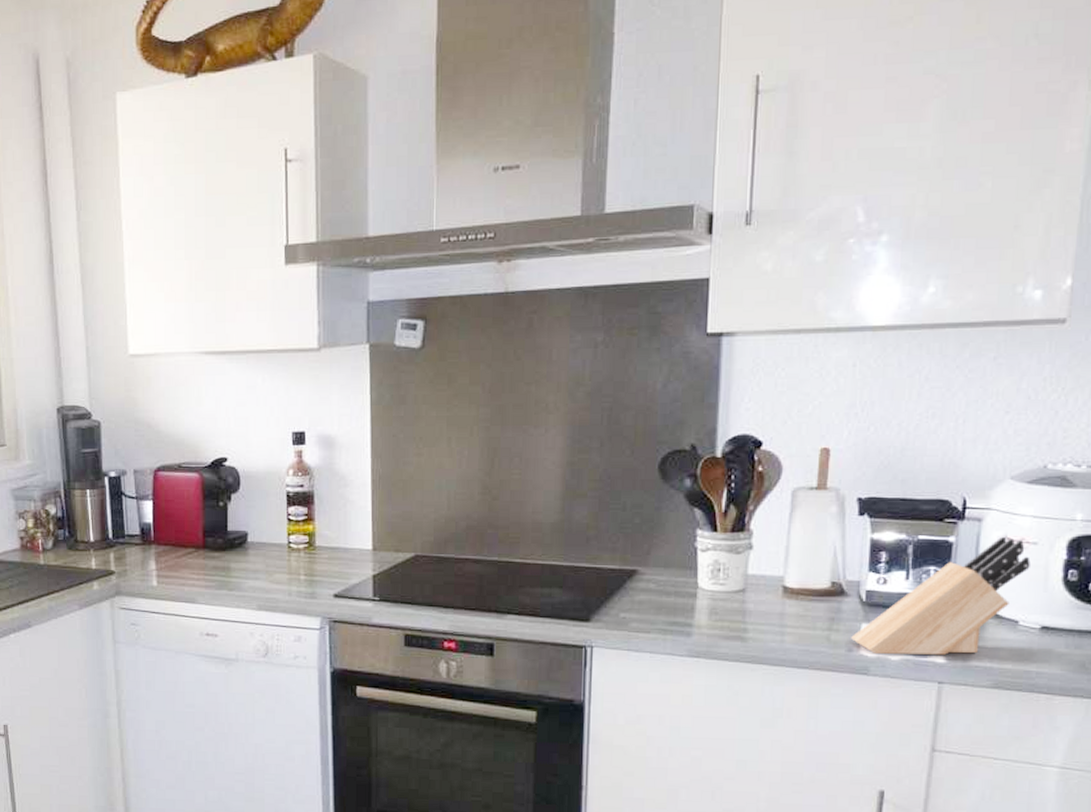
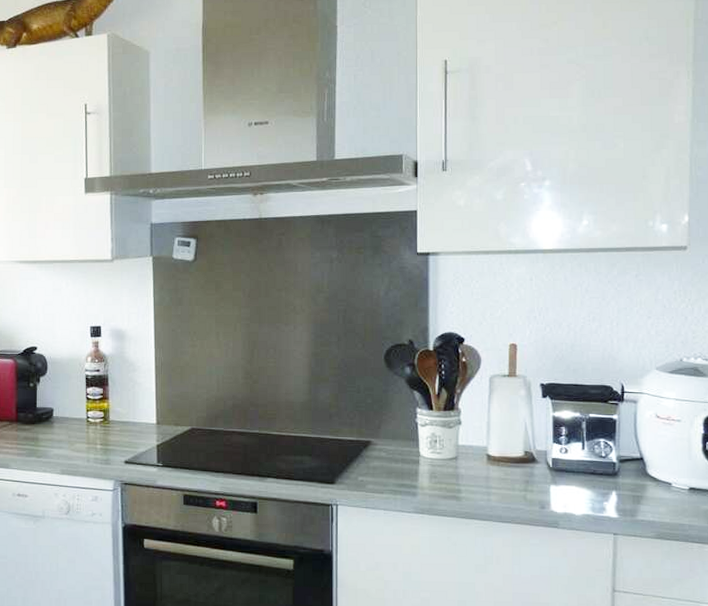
knife block: present [851,536,1030,655] -> none [543,415,677,511]

